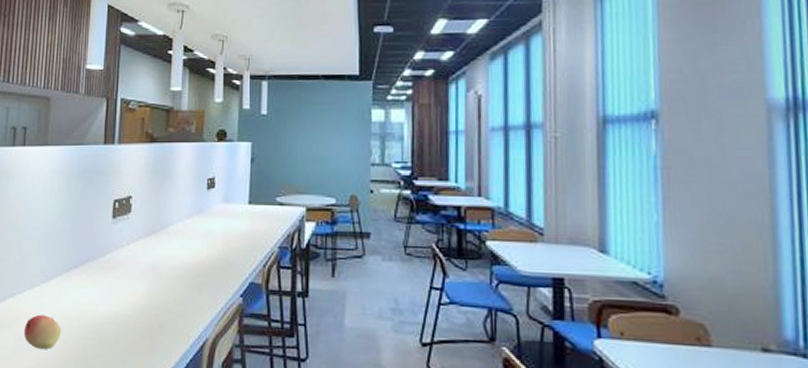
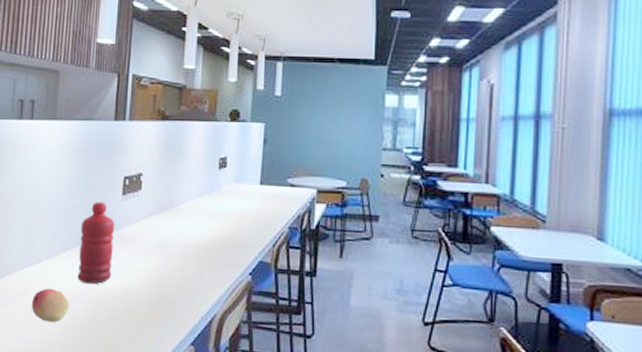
water bottle: none [69,225,106,310] -> present [77,201,115,285]

